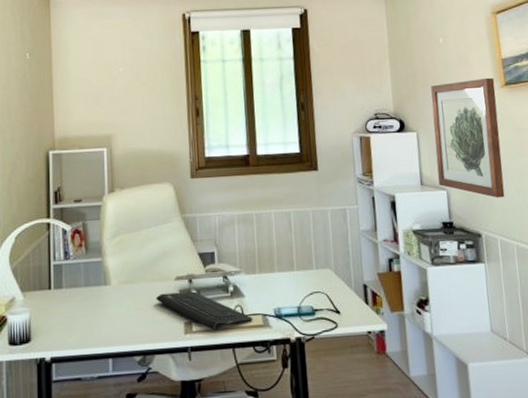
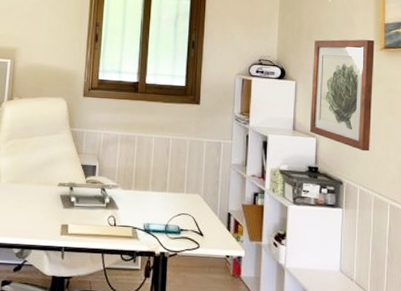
keyboard: present [156,291,253,331] -> none [39,196,124,236]

